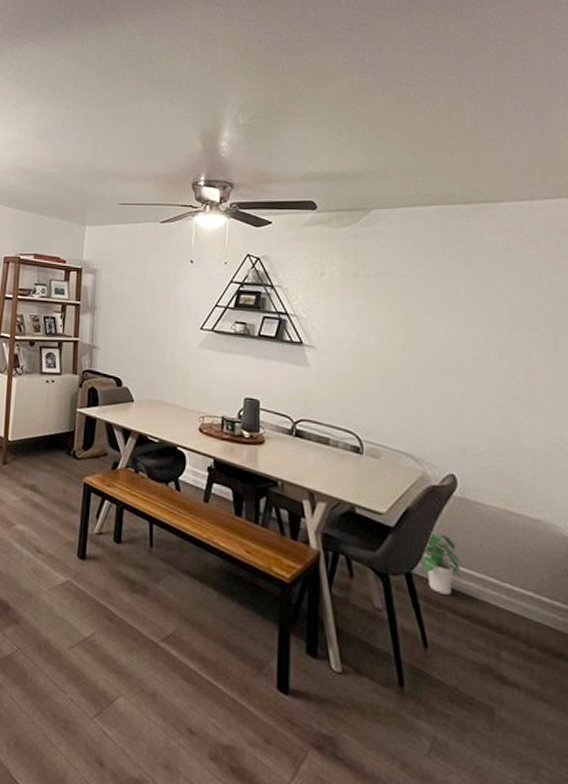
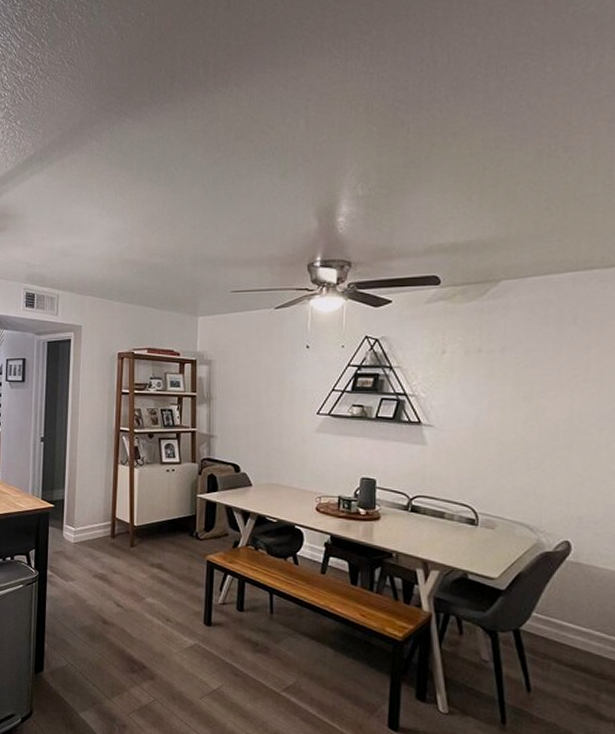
potted plant: present [421,530,461,595] -> none [529,592,569,648]

